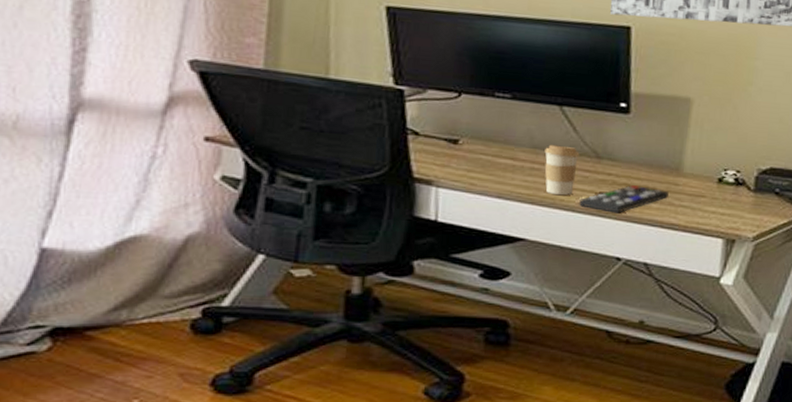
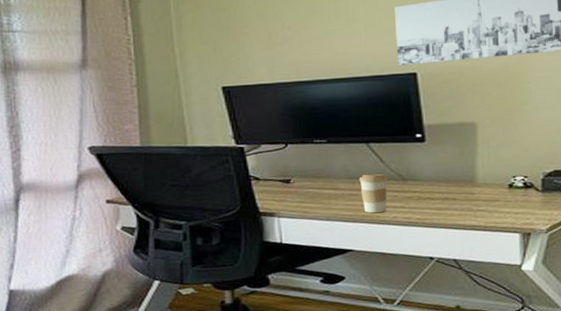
remote control: present [578,185,669,213] -> none [392,198,467,222]

